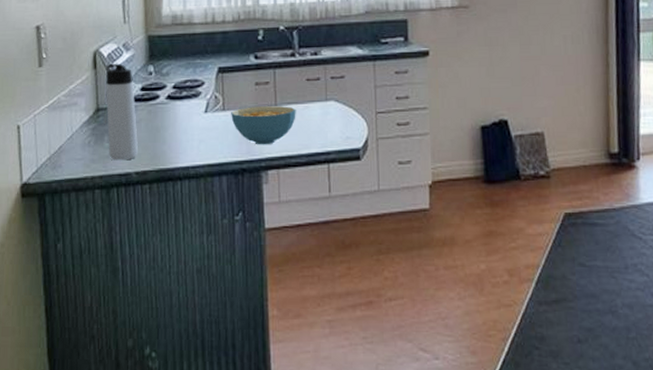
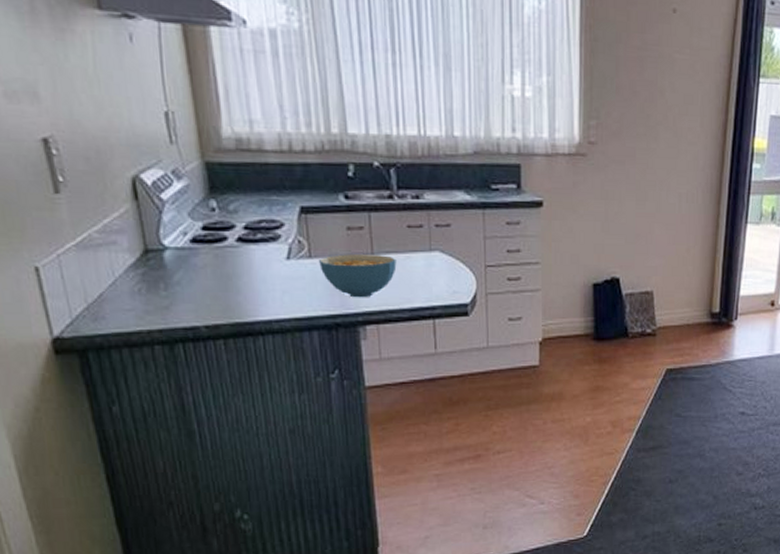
thermos bottle: present [106,63,138,161] -> none [152,194,205,312]

